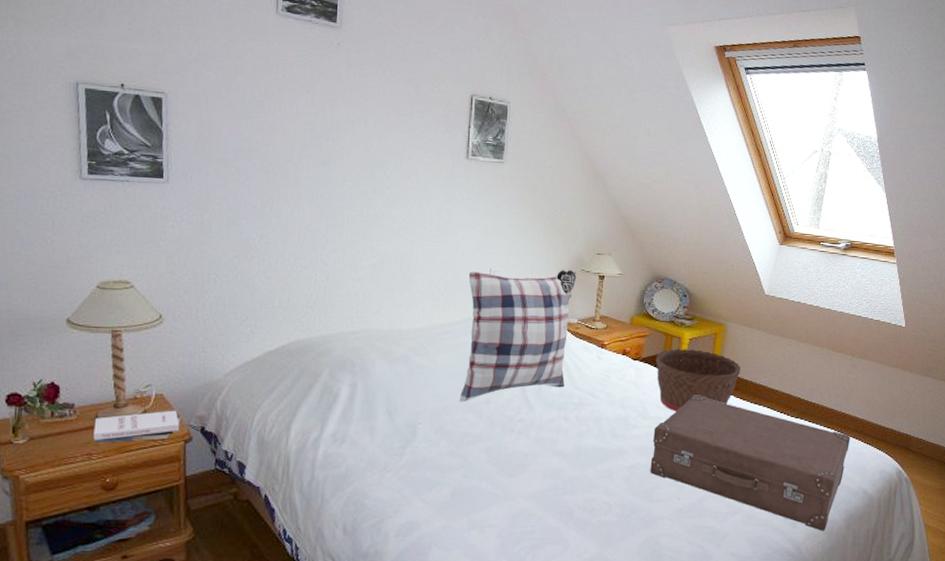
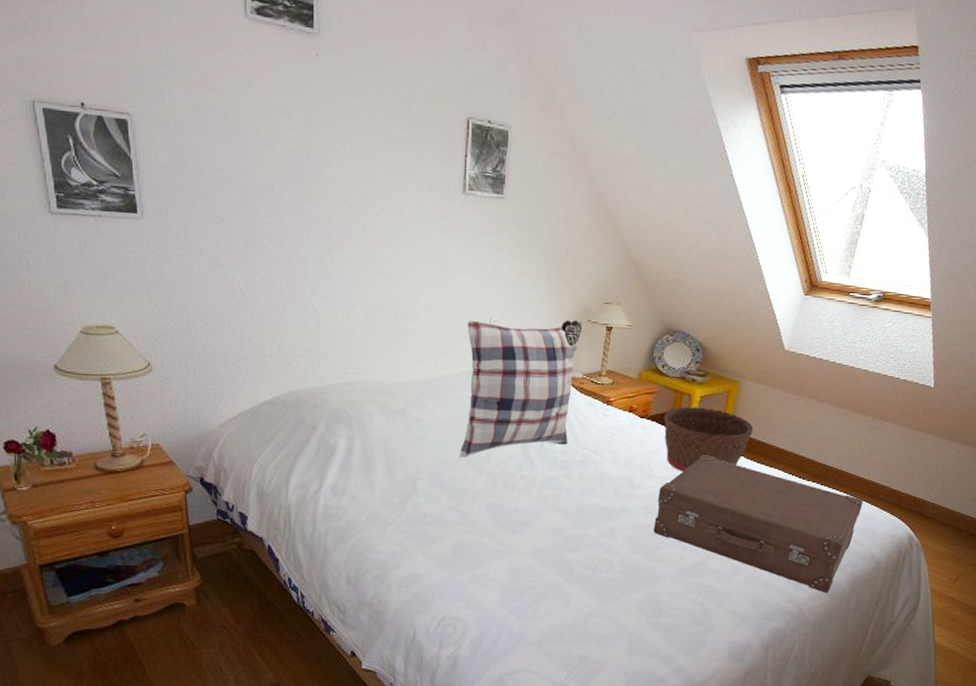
books: present [93,410,181,443] -> none [94,460,179,491]

